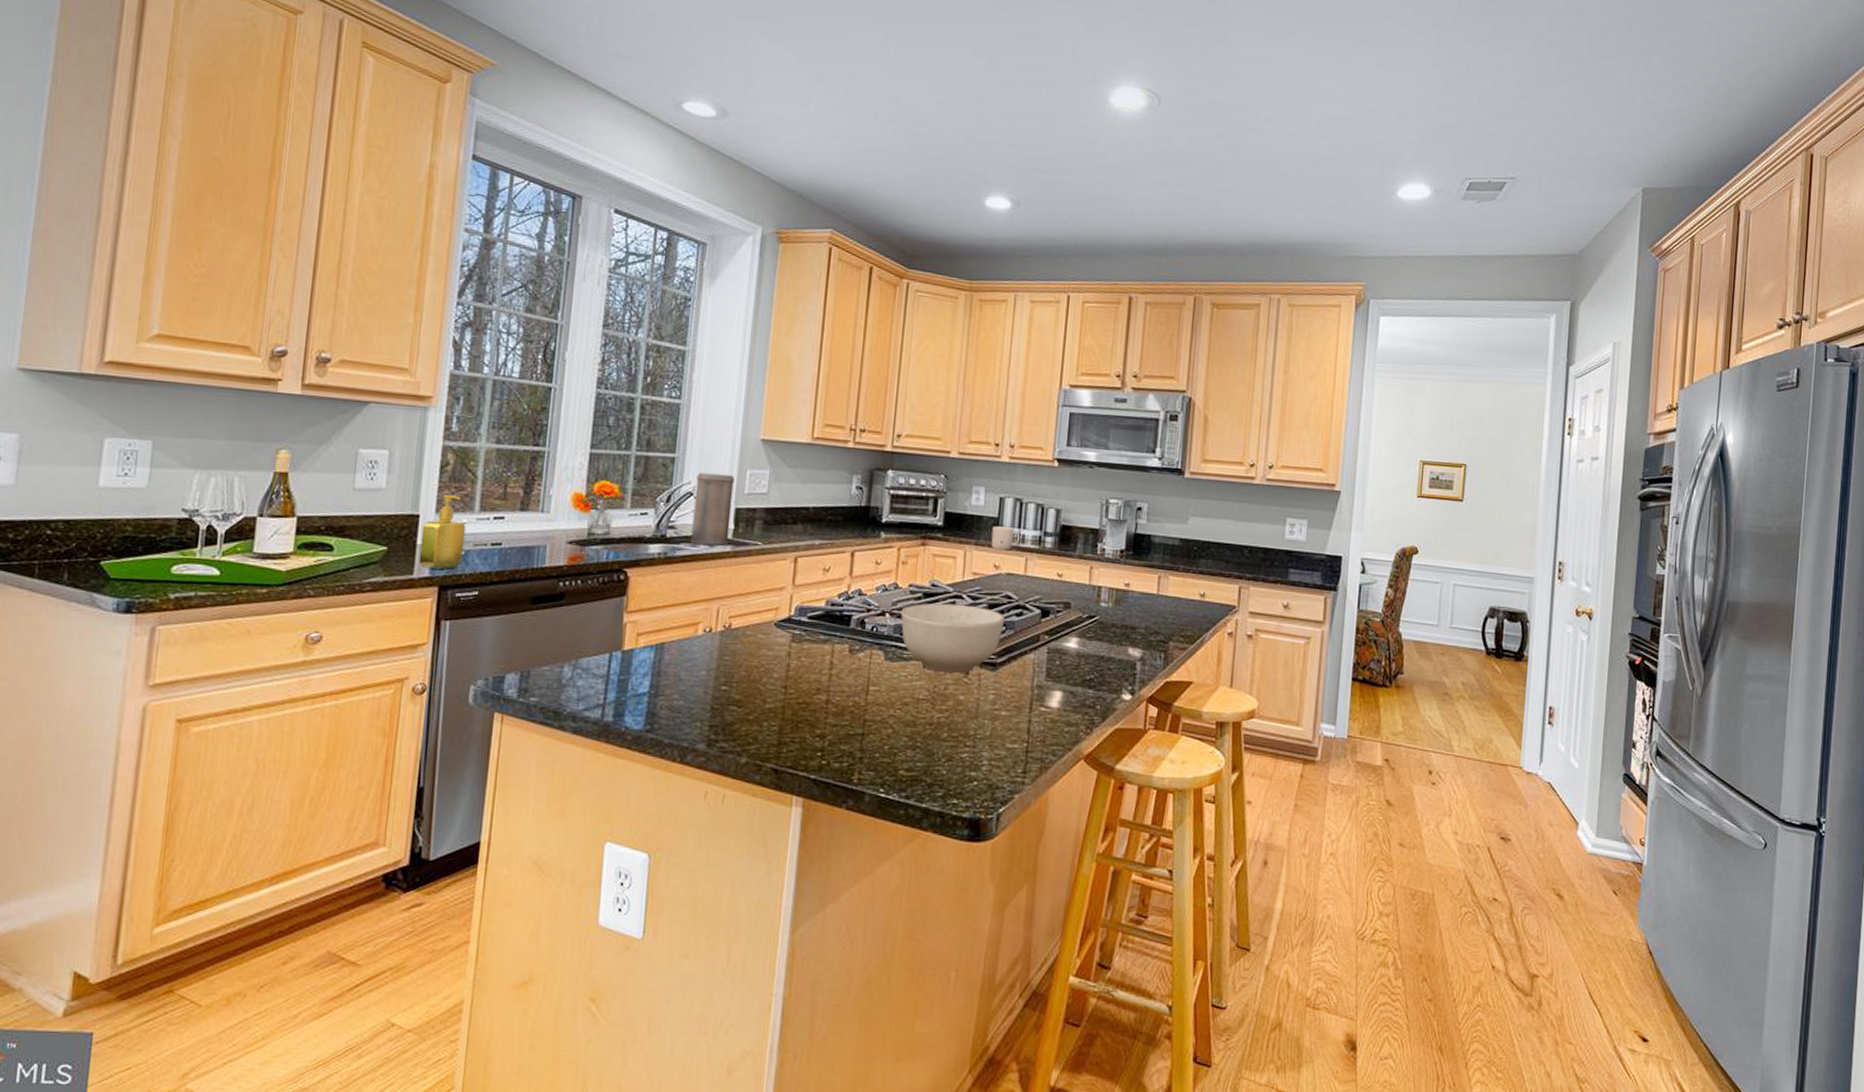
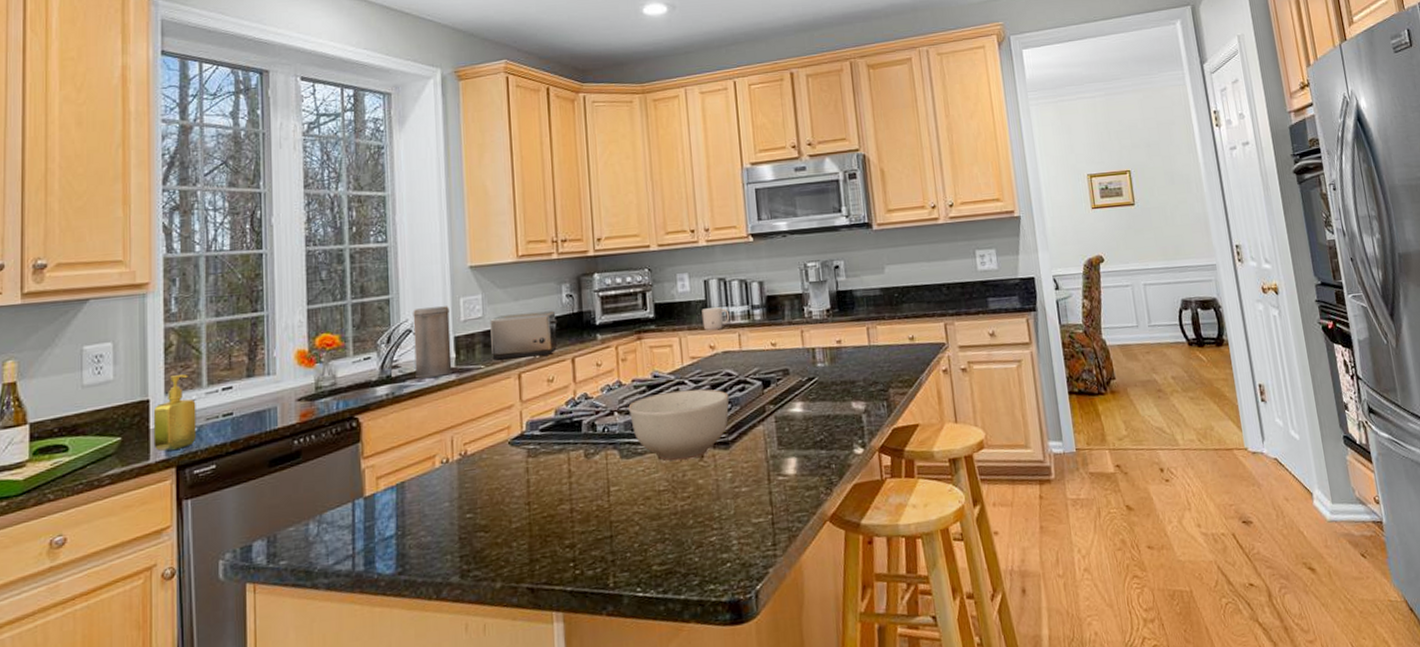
toaster: none [771,495,843,544] -> present [490,310,558,361]

